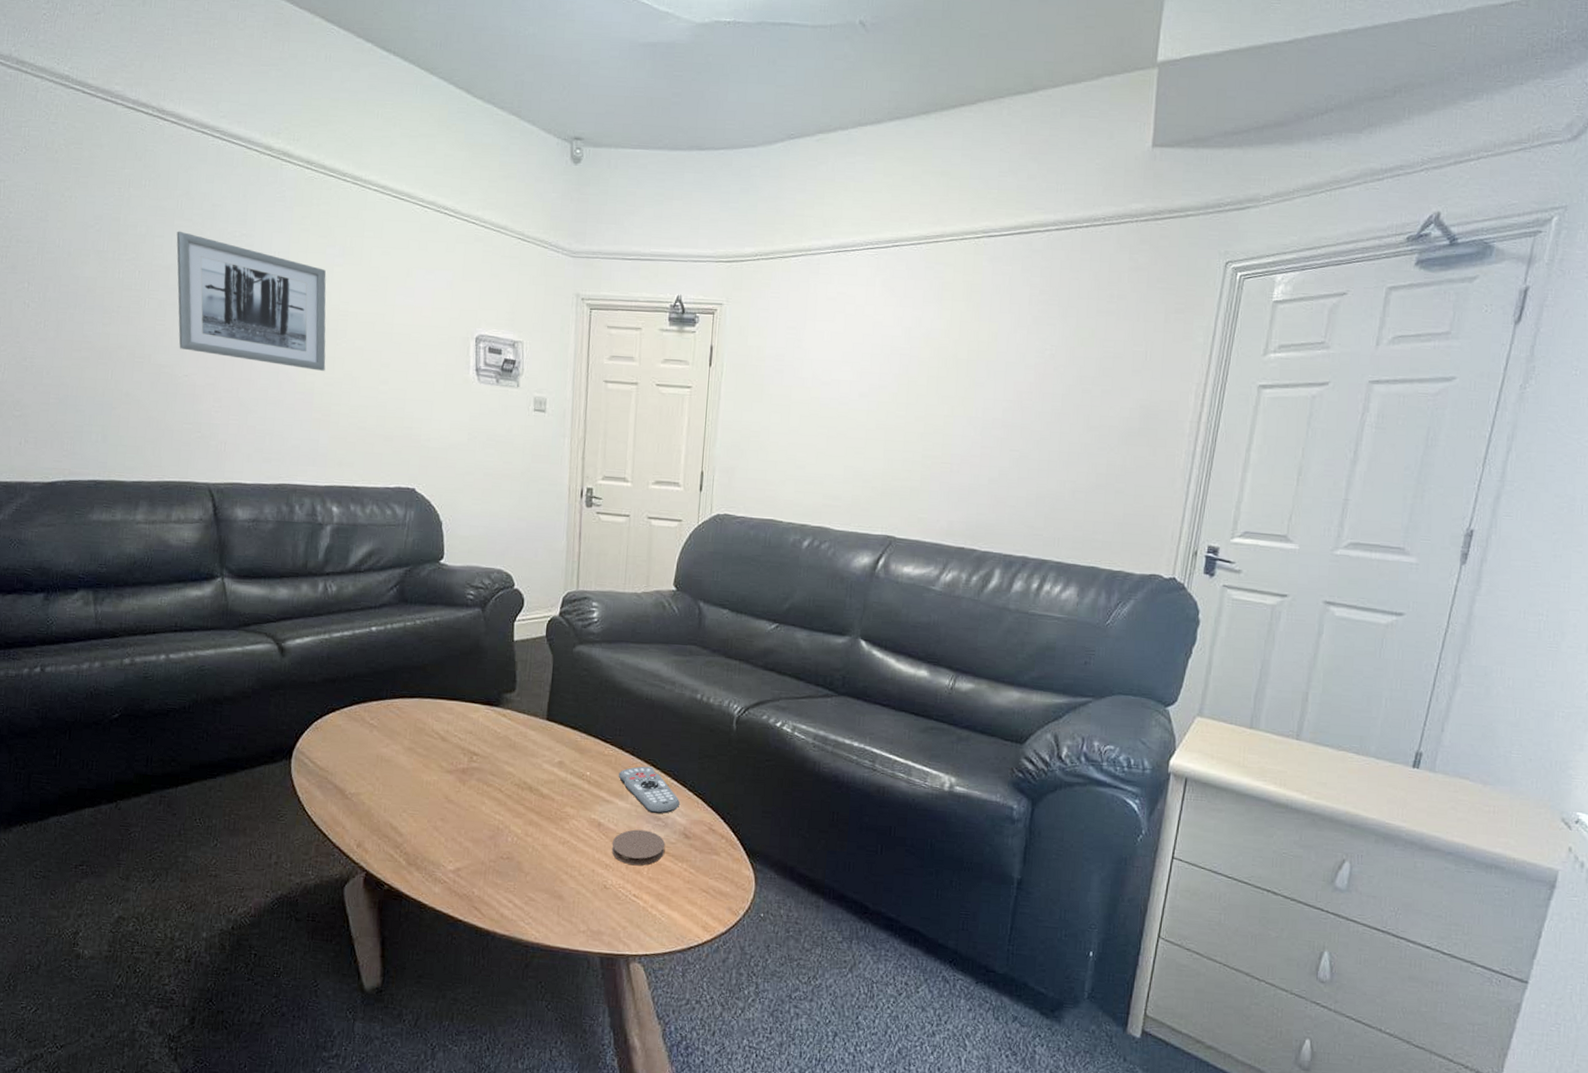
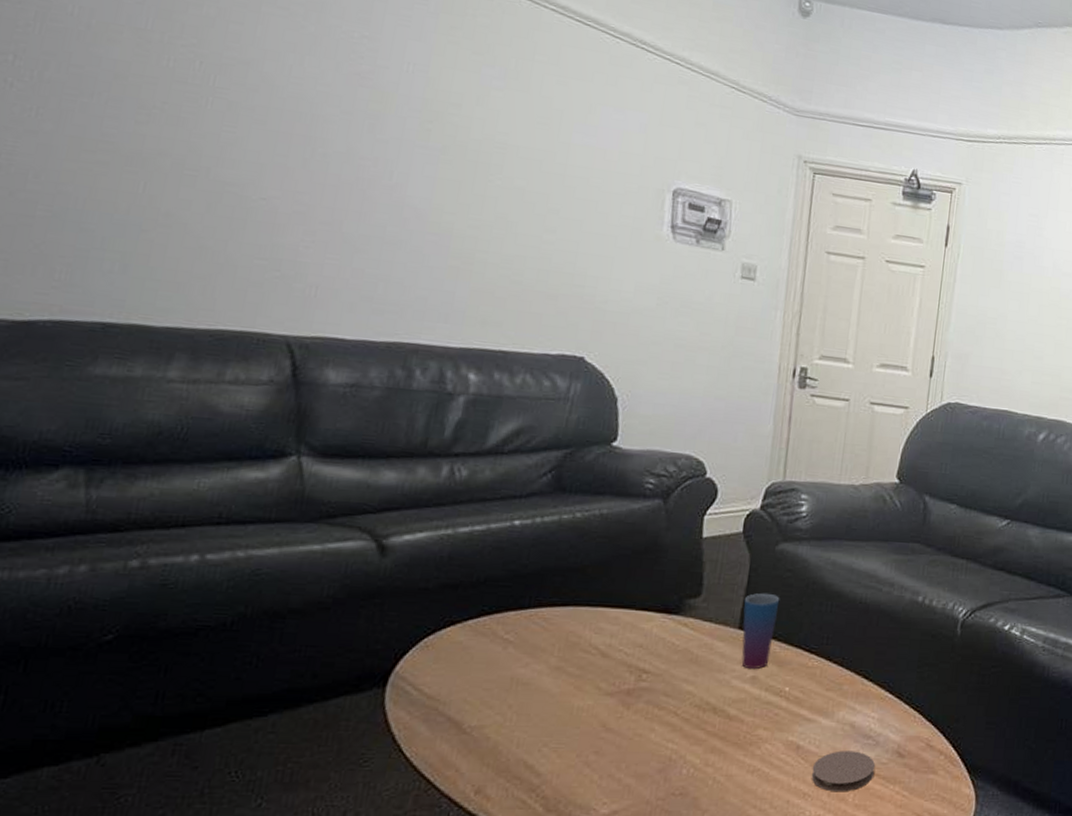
wall art: present [176,231,326,371] -> none [255,19,480,211]
cup: none [549,689,579,755] -> present [741,593,780,669]
remote control: present [618,766,680,814] -> none [823,678,894,732]

